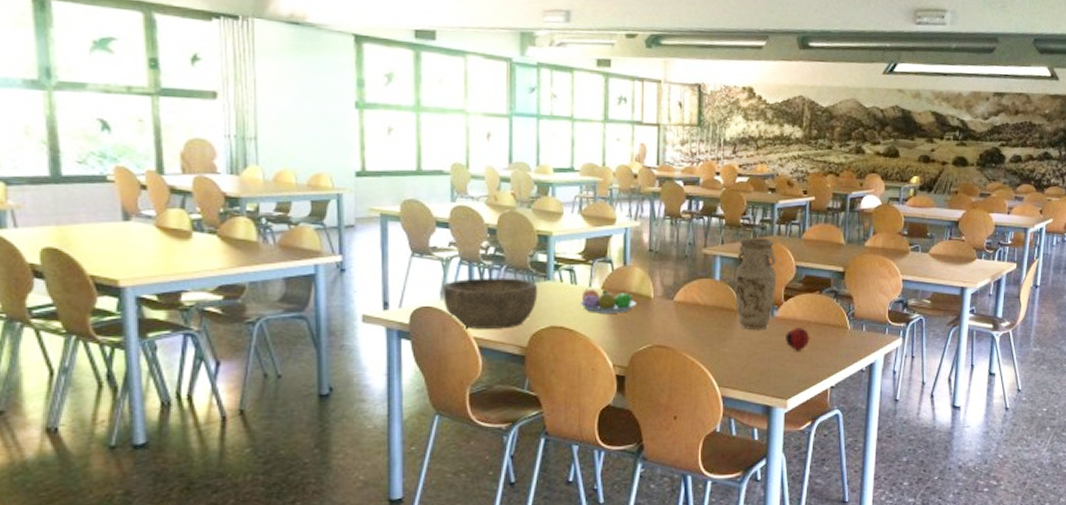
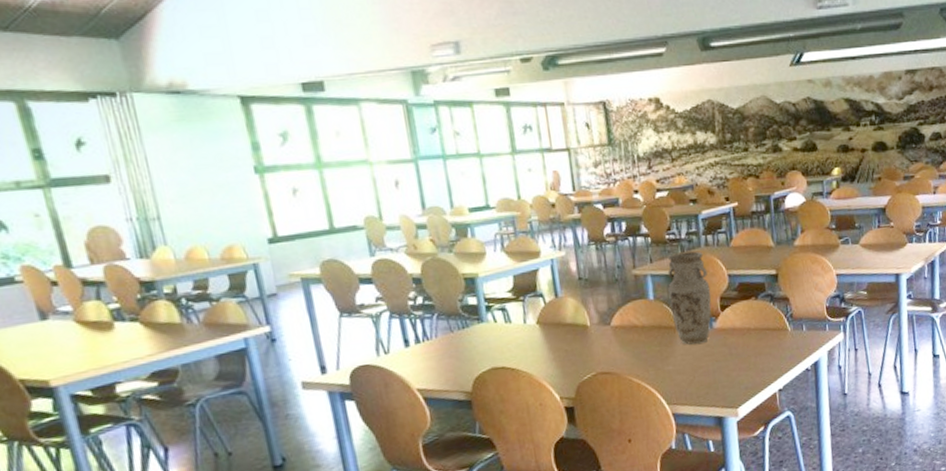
bowl: present [442,277,538,329] -> none [377,324,475,382]
fruit bowl: present [580,288,637,313] -> none [517,324,575,349]
apple: present [786,326,810,351] -> none [727,335,752,360]

